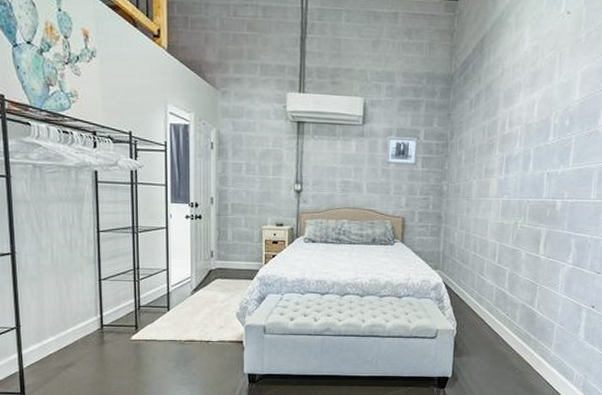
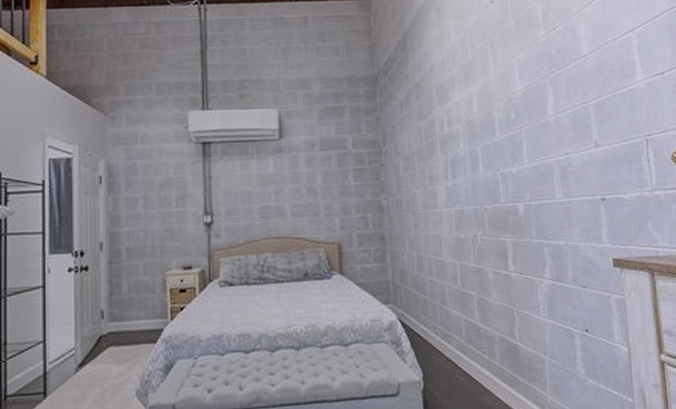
wall art: present [385,137,418,165] -> none [309,148,347,181]

